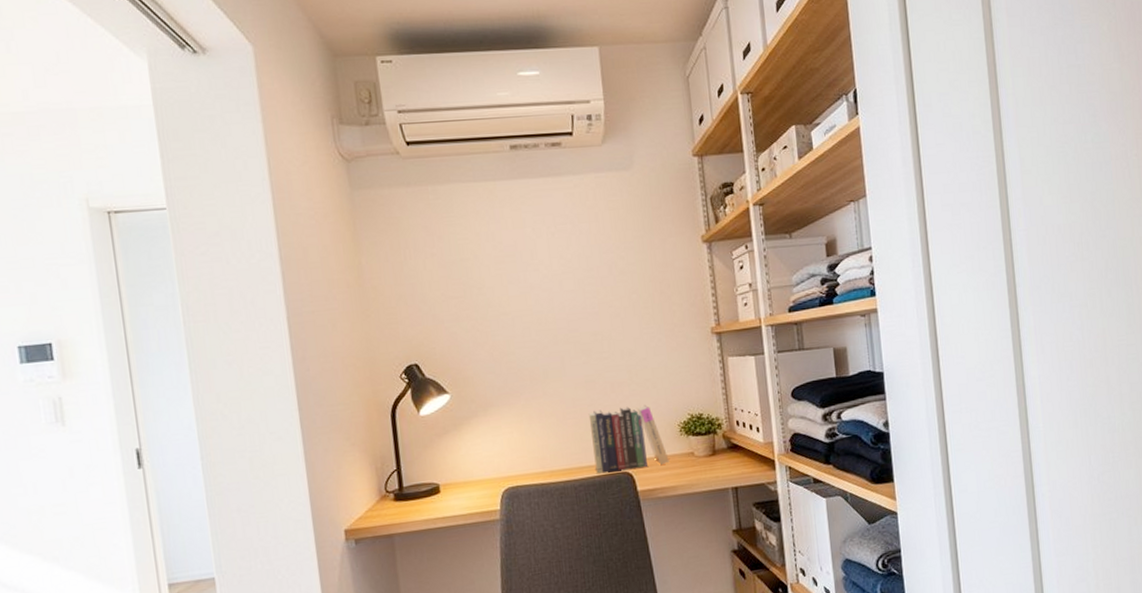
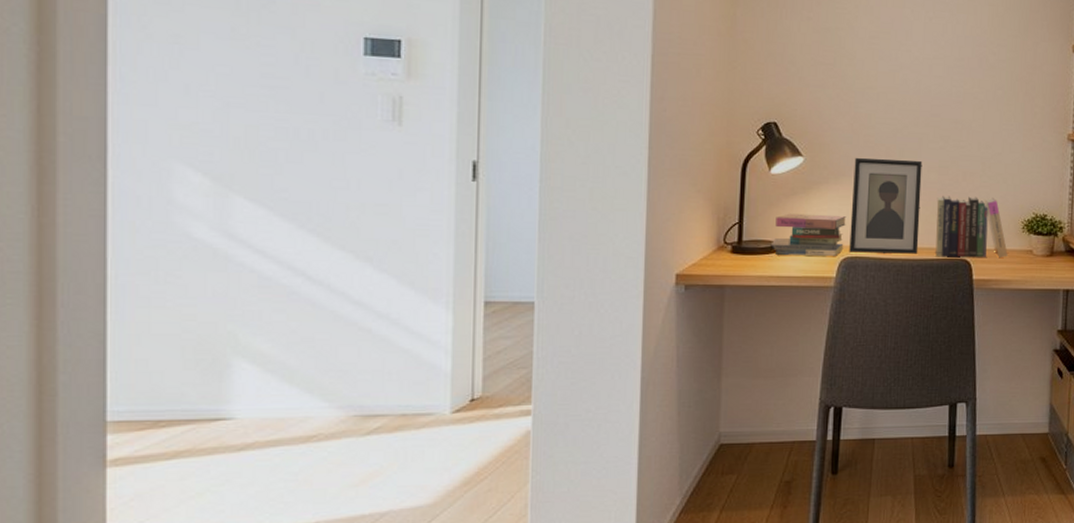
books: none [431,447,504,496] -> present [770,213,846,256]
picture frame: none [500,378,579,483] -> present [849,157,923,255]

